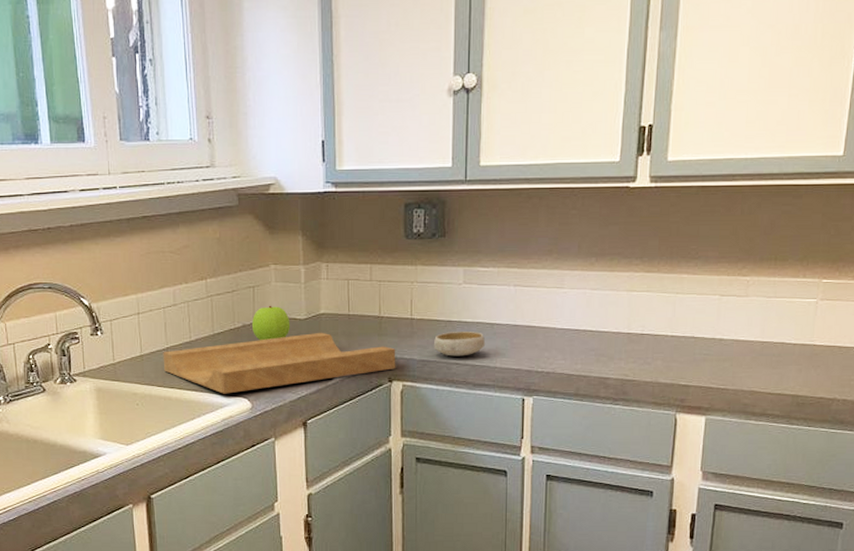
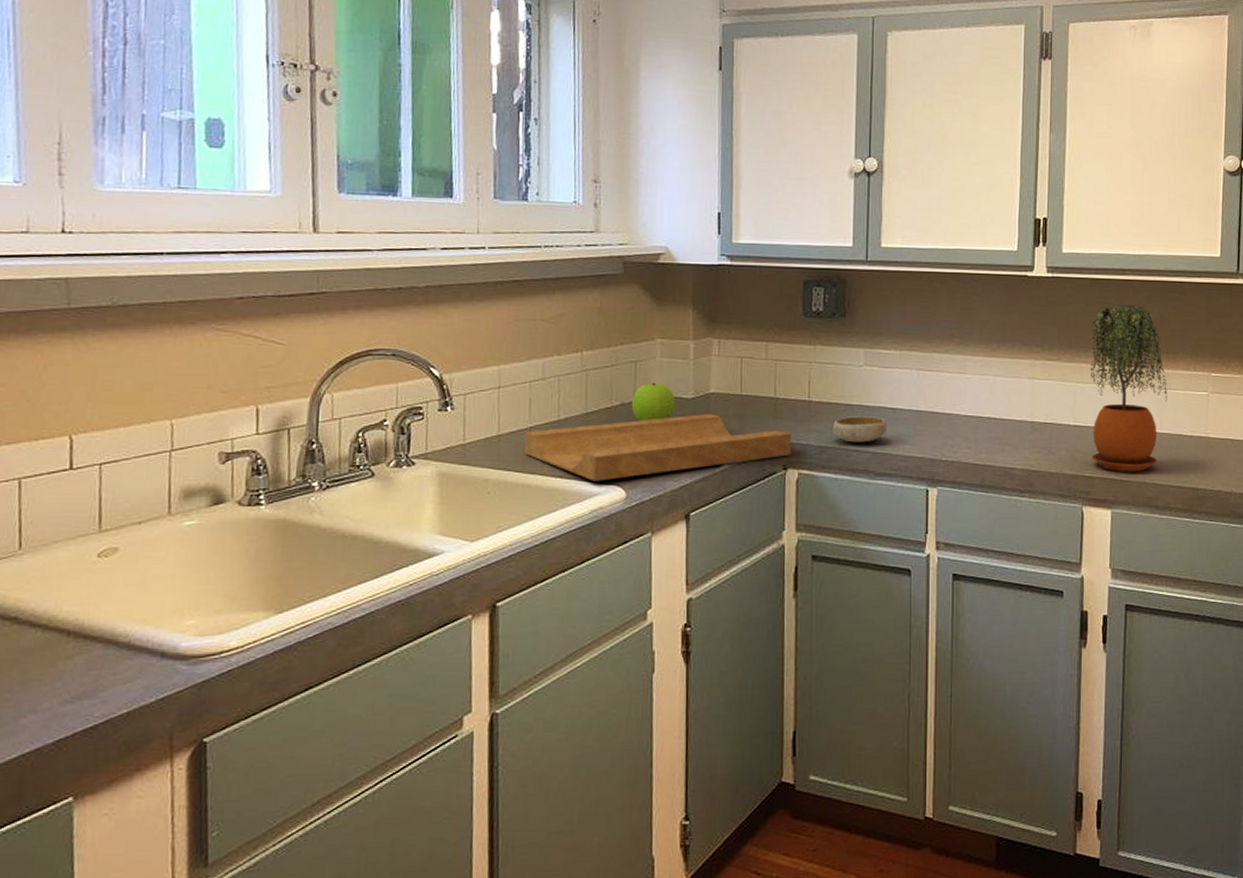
potted plant: none [688,211,773,380] -> present [1090,304,1167,472]

